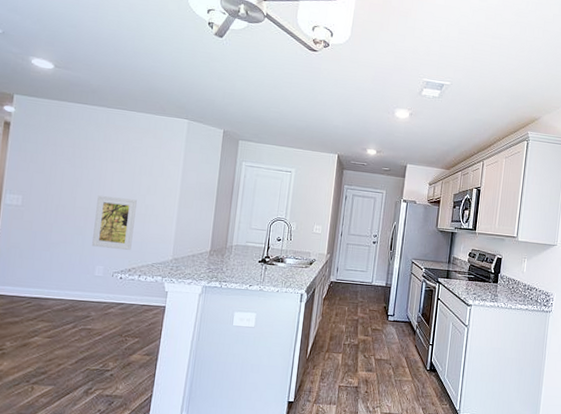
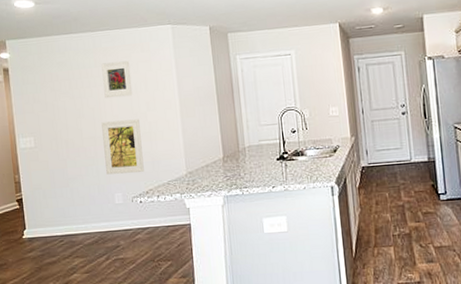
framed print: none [107,140,140,177] -> present [101,60,133,99]

